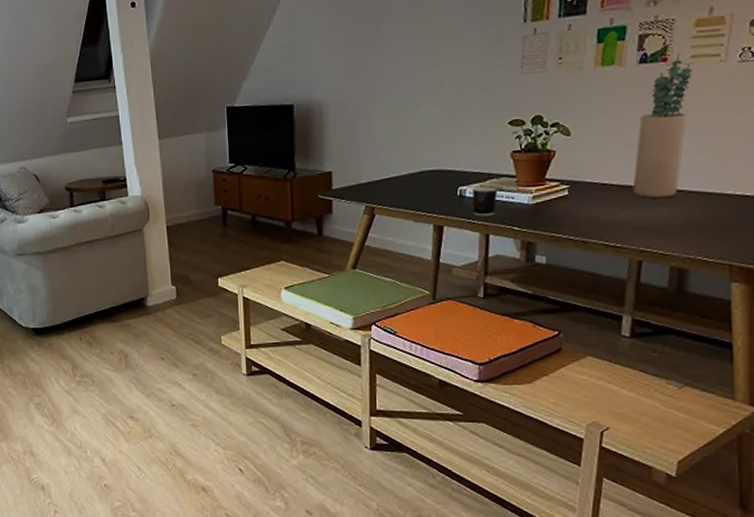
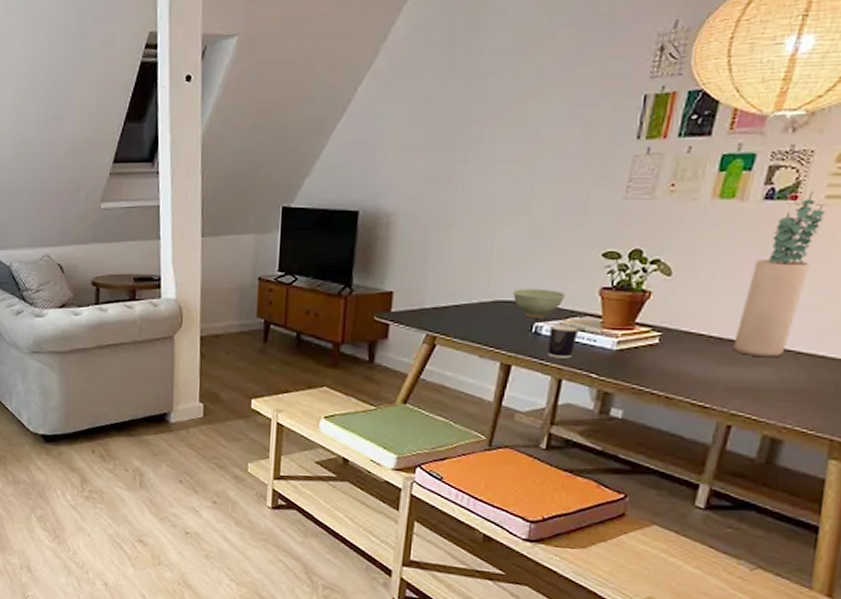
bowl: none [435,157,482,183] -> present [512,289,566,318]

